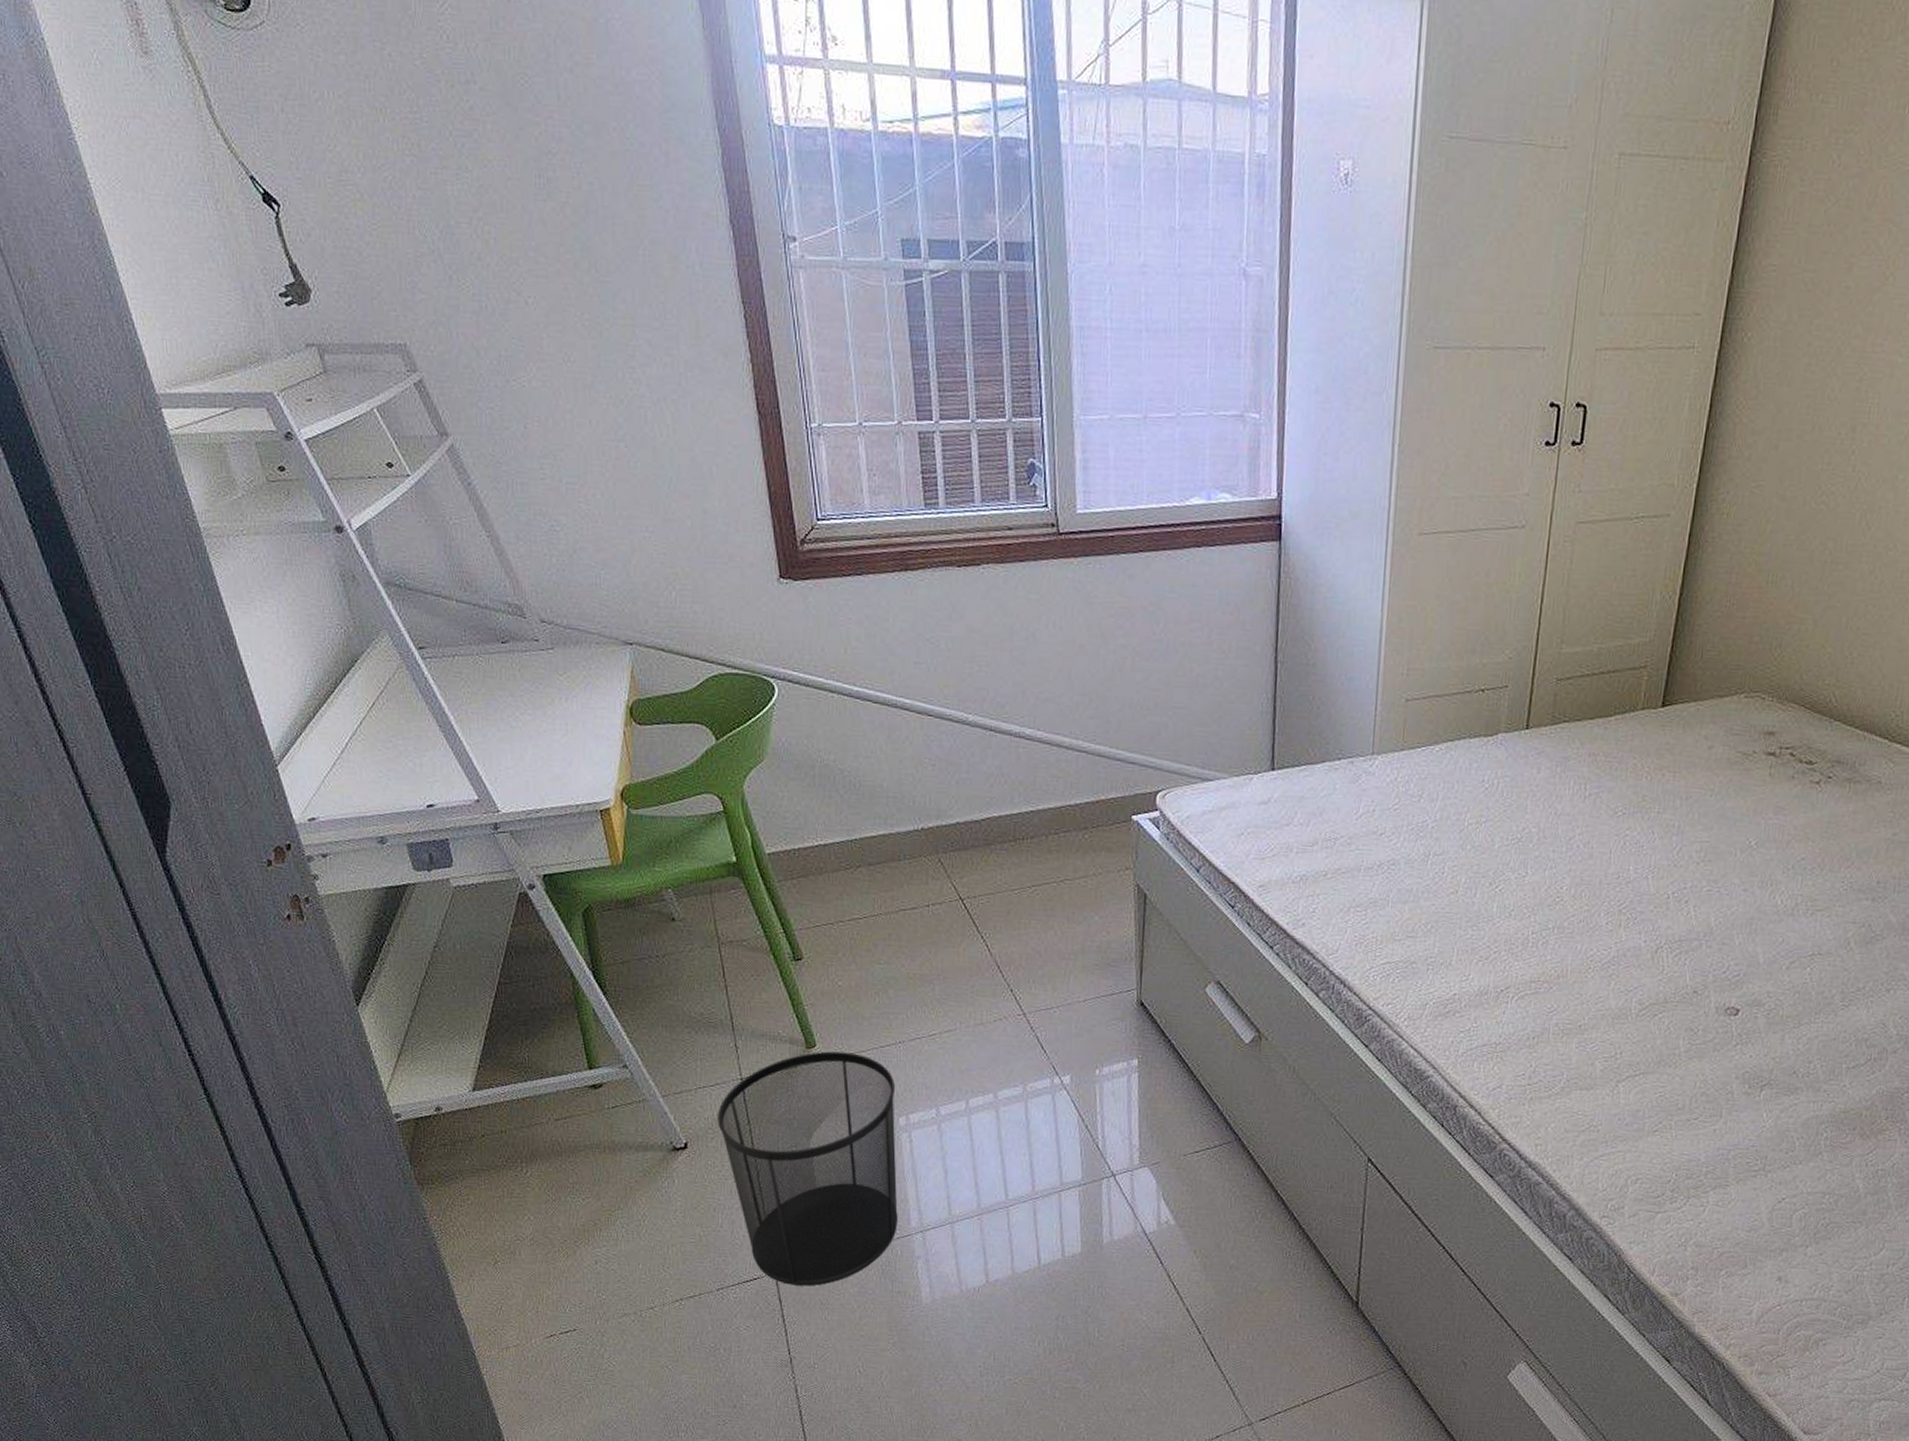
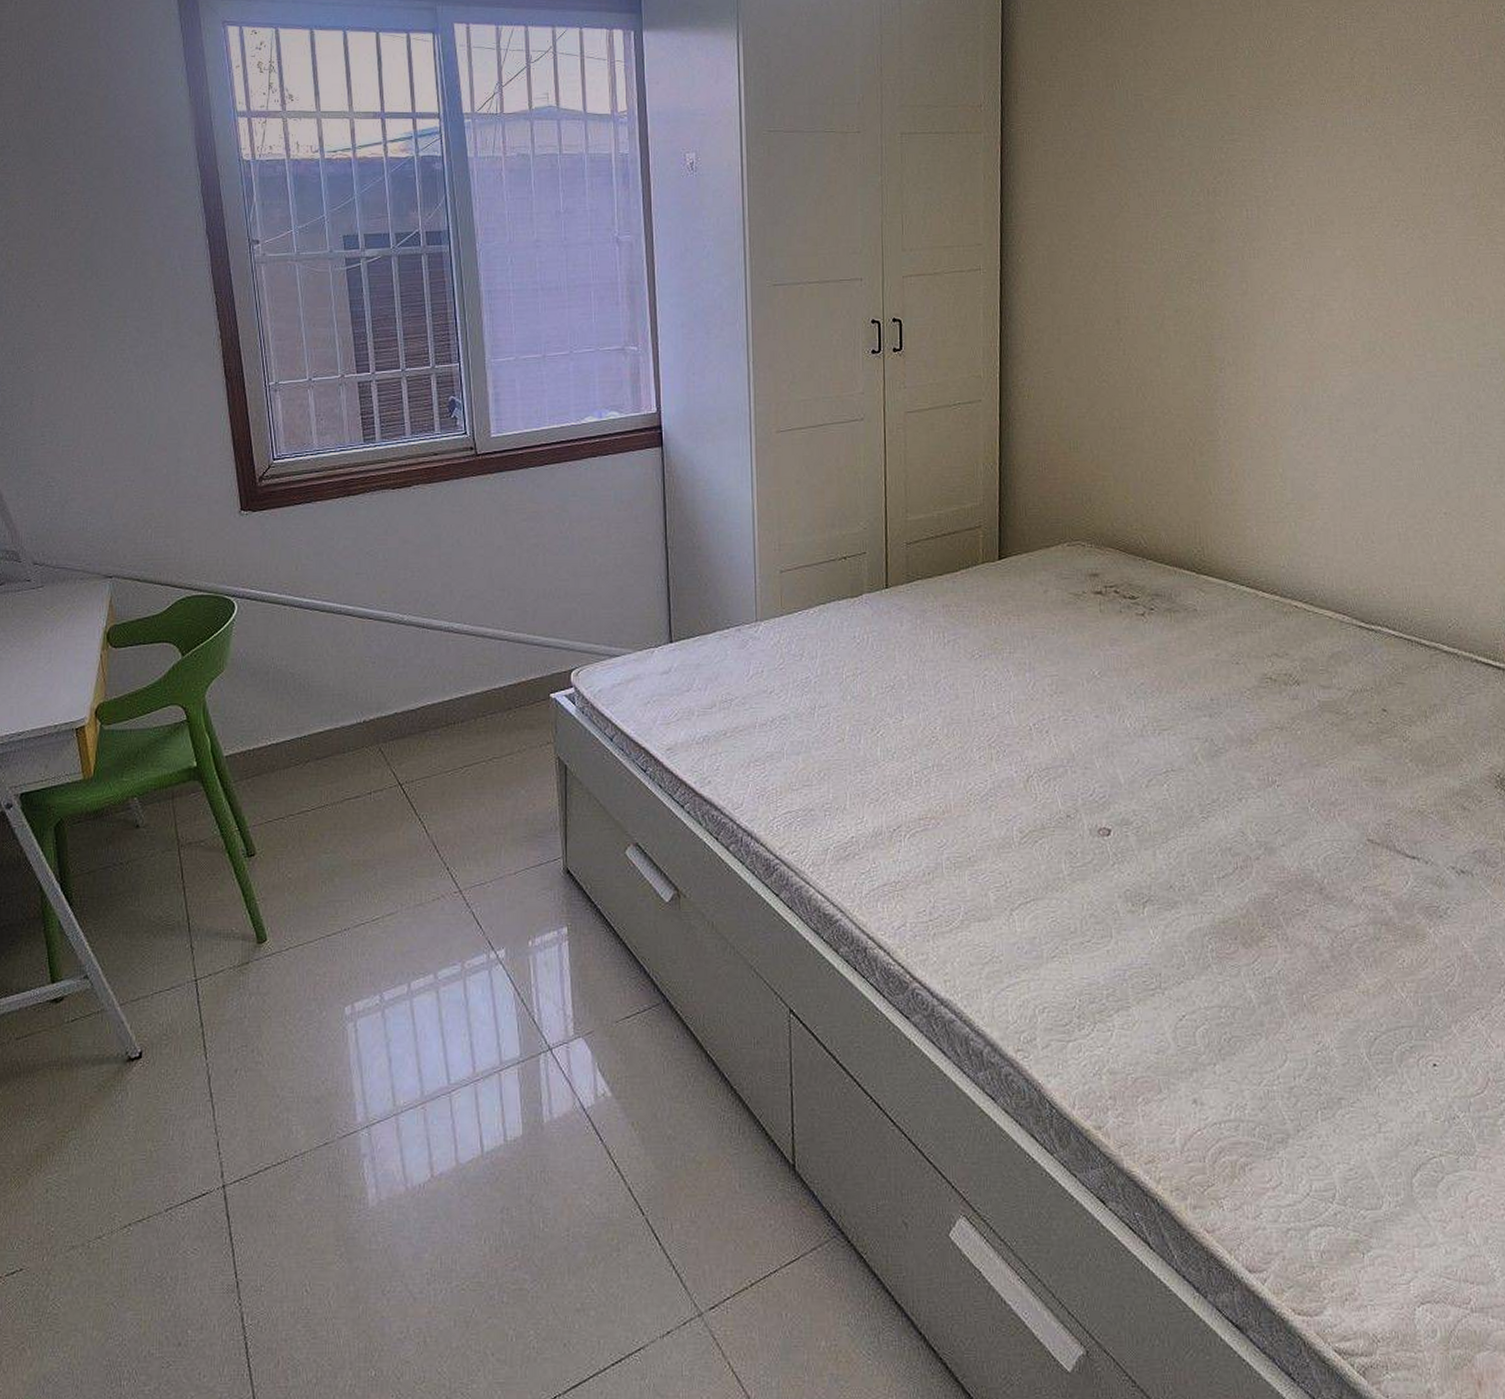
waste bin: present [717,1051,898,1286] -> none [172,944,344,1198]

